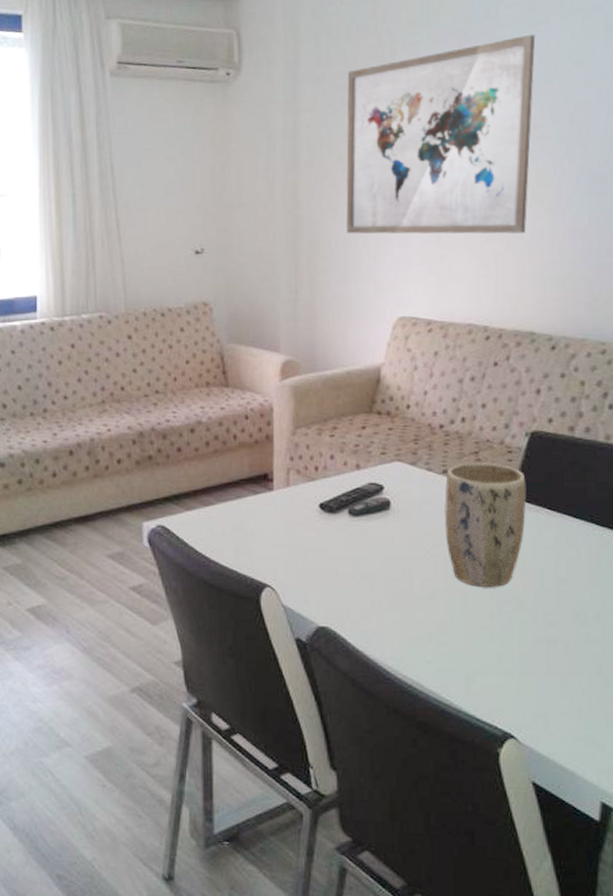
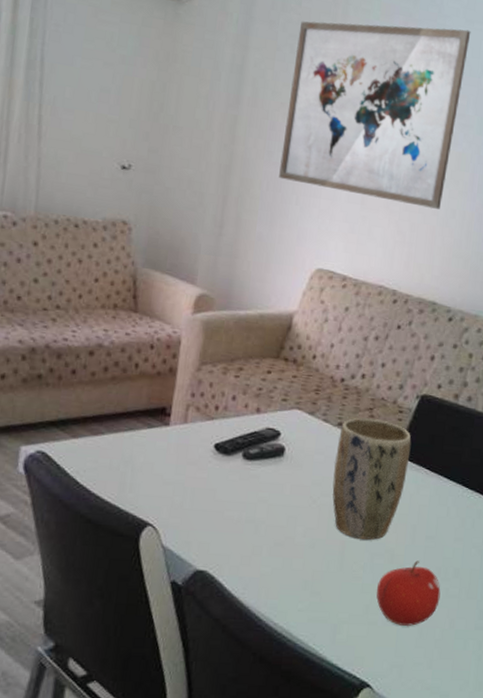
fruit: none [507,606,582,675] -> present [376,560,441,627]

